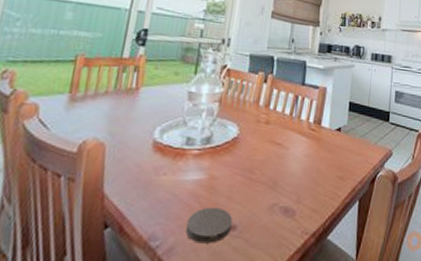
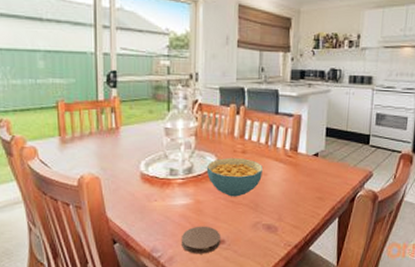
cereal bowl: none [226,128,285,173] -> present [206,158,263,197]

